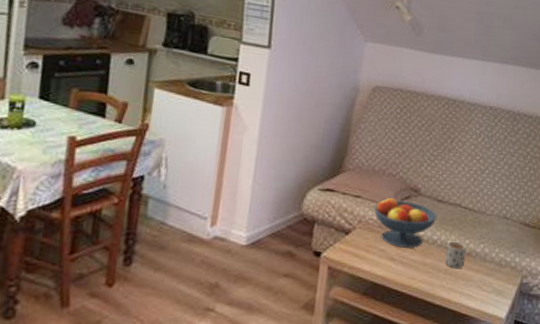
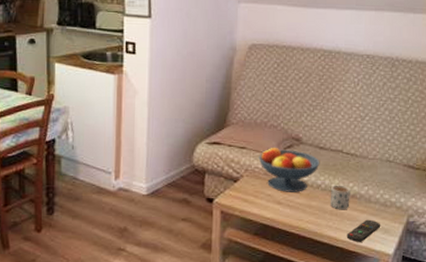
remote control: none [459,279,495,306] -> present [346,219,381,243]

